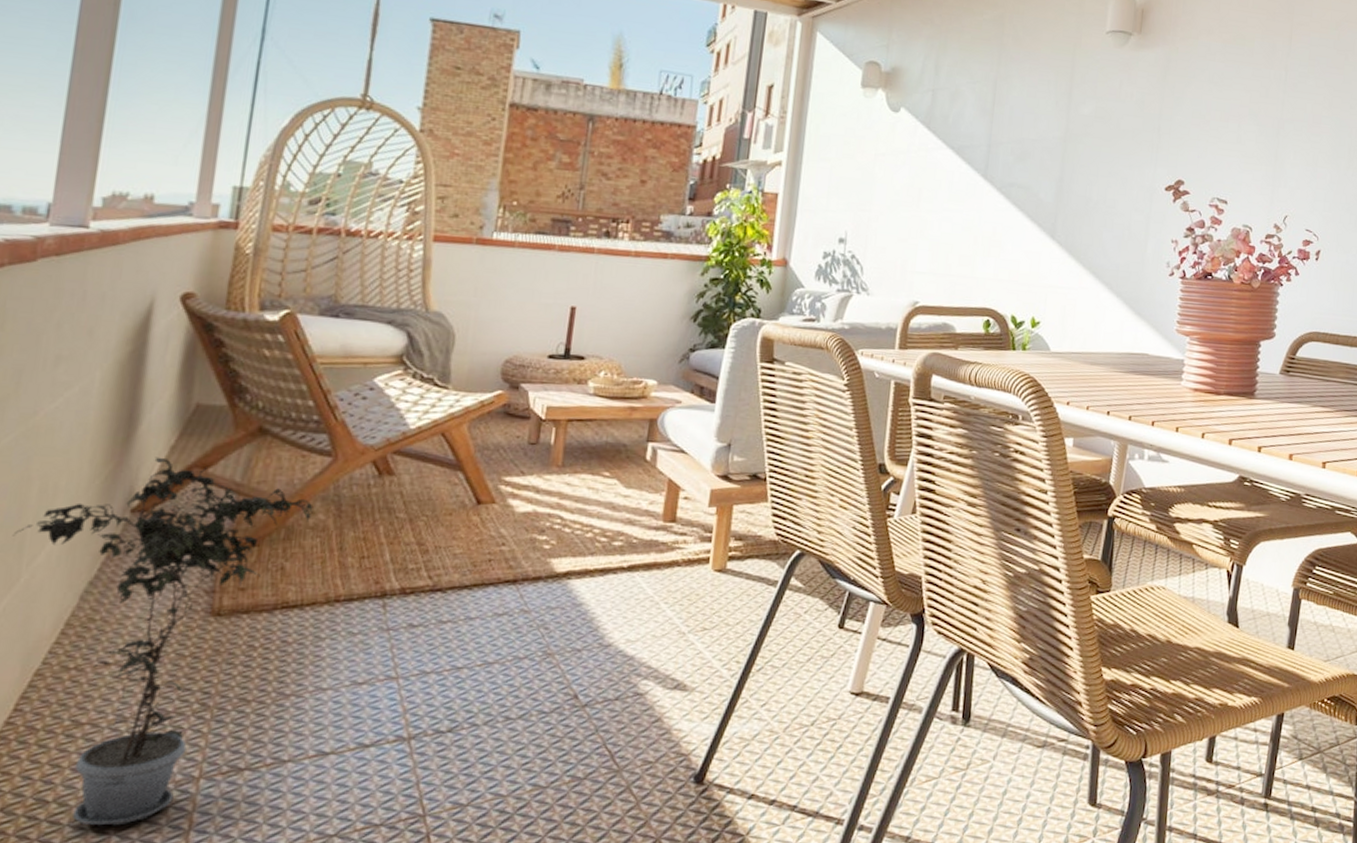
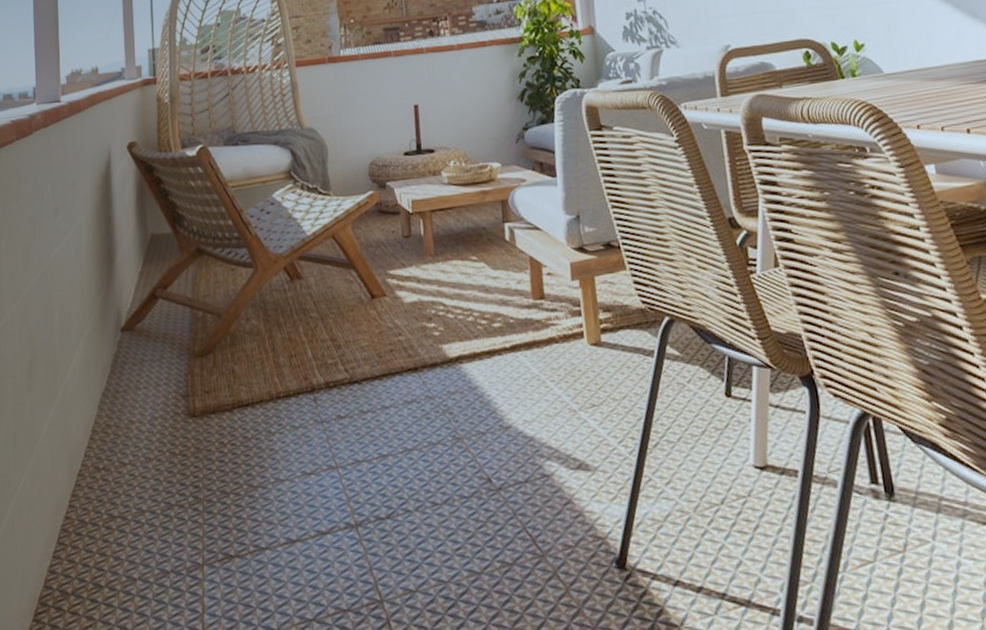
potted plant: present [12,457,314,826] -> none [48,282,247,609]

